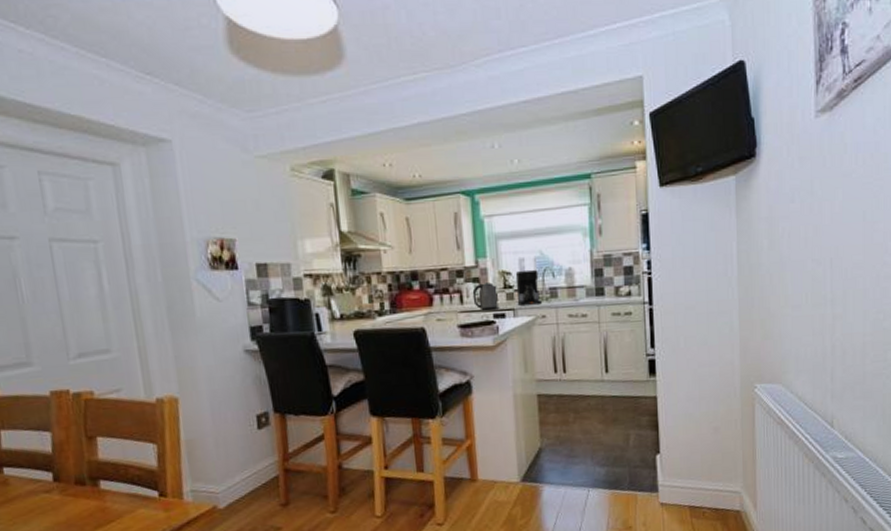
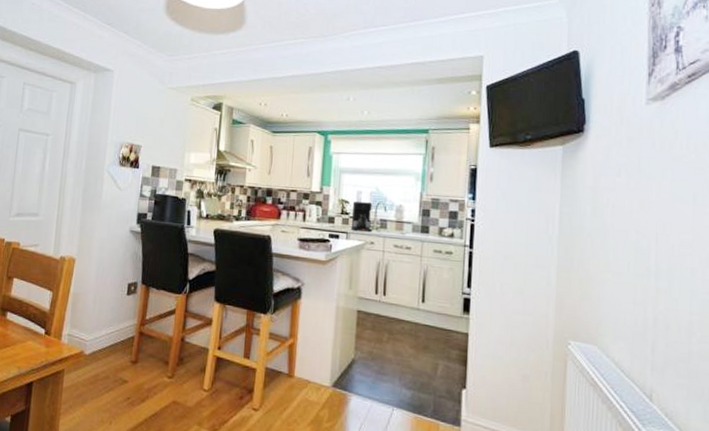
kettle: present [472,282,498,311] -> none [314,207,336,231]

